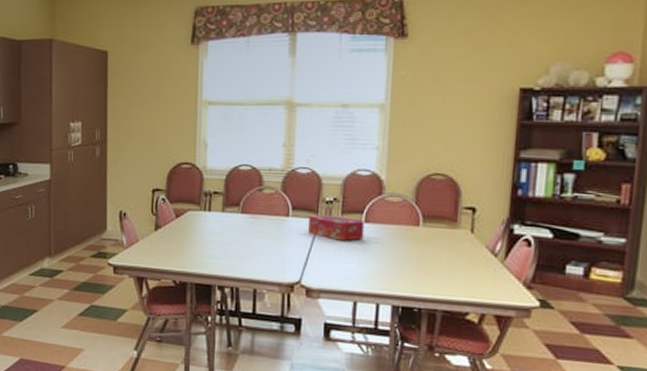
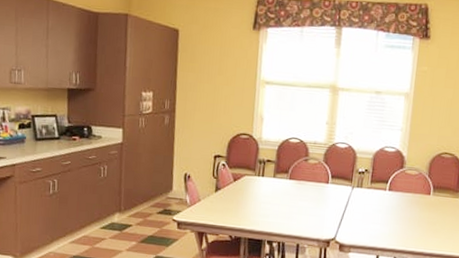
tissue box: present [308,214,365,241] -> none [343,183,389,206]

